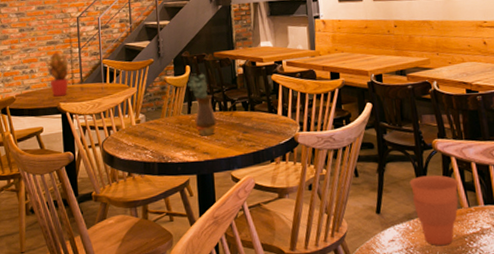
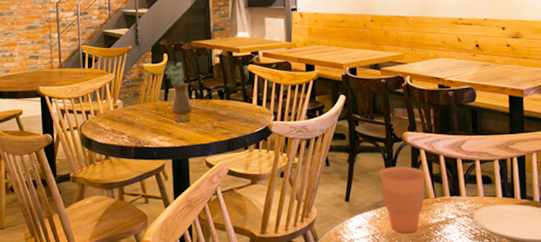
potted plant: present [42,51,71,98] -> none [21,36,50,82]

